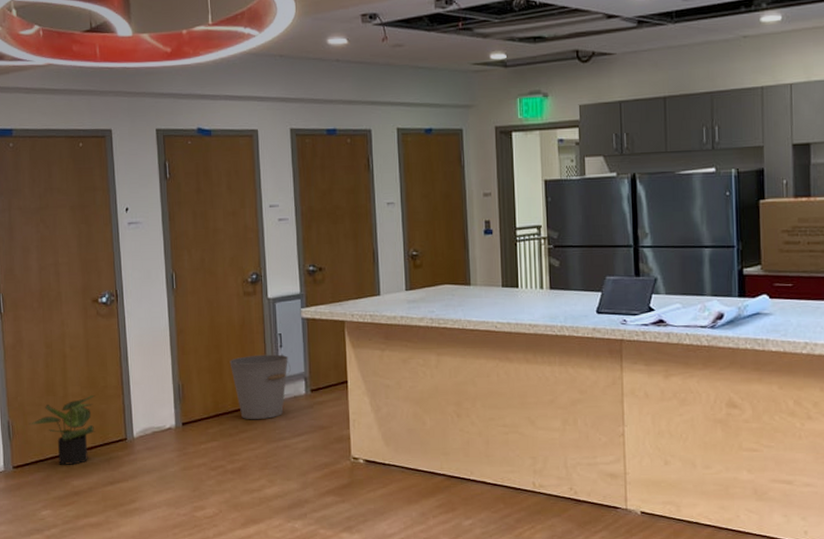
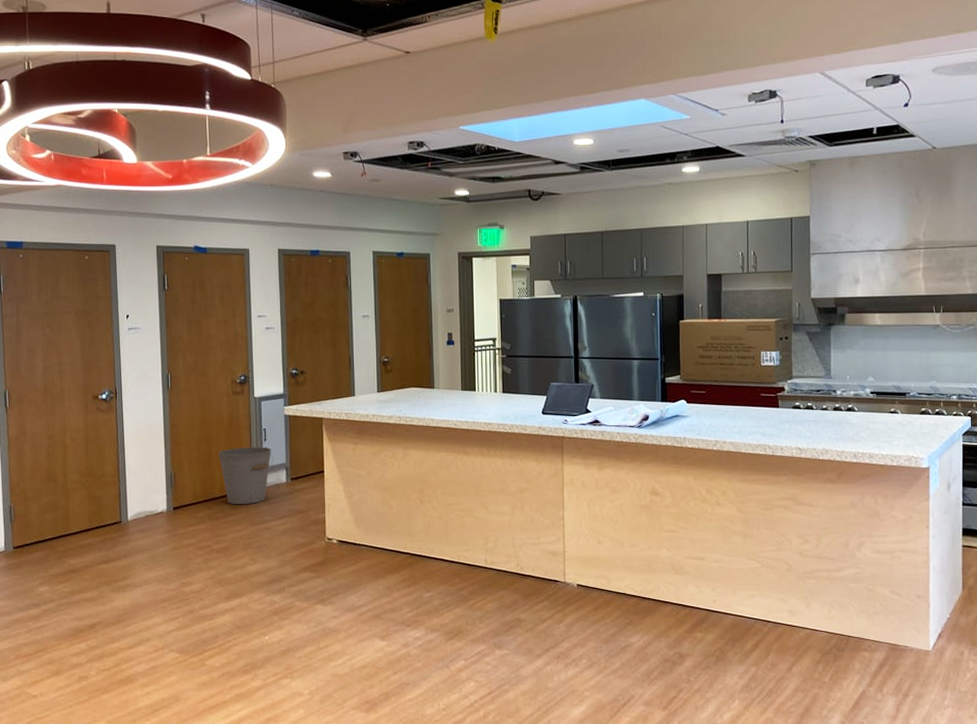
potted plant: present [29,395,95,465] -> none [29,482,93,545]

